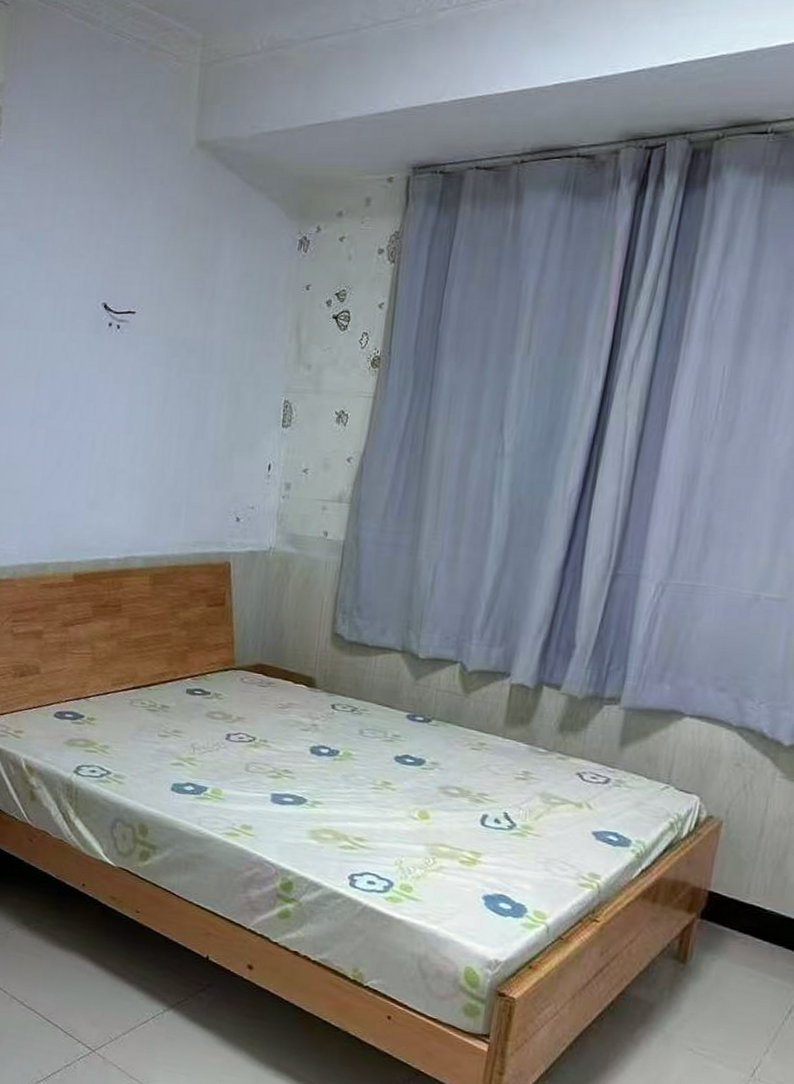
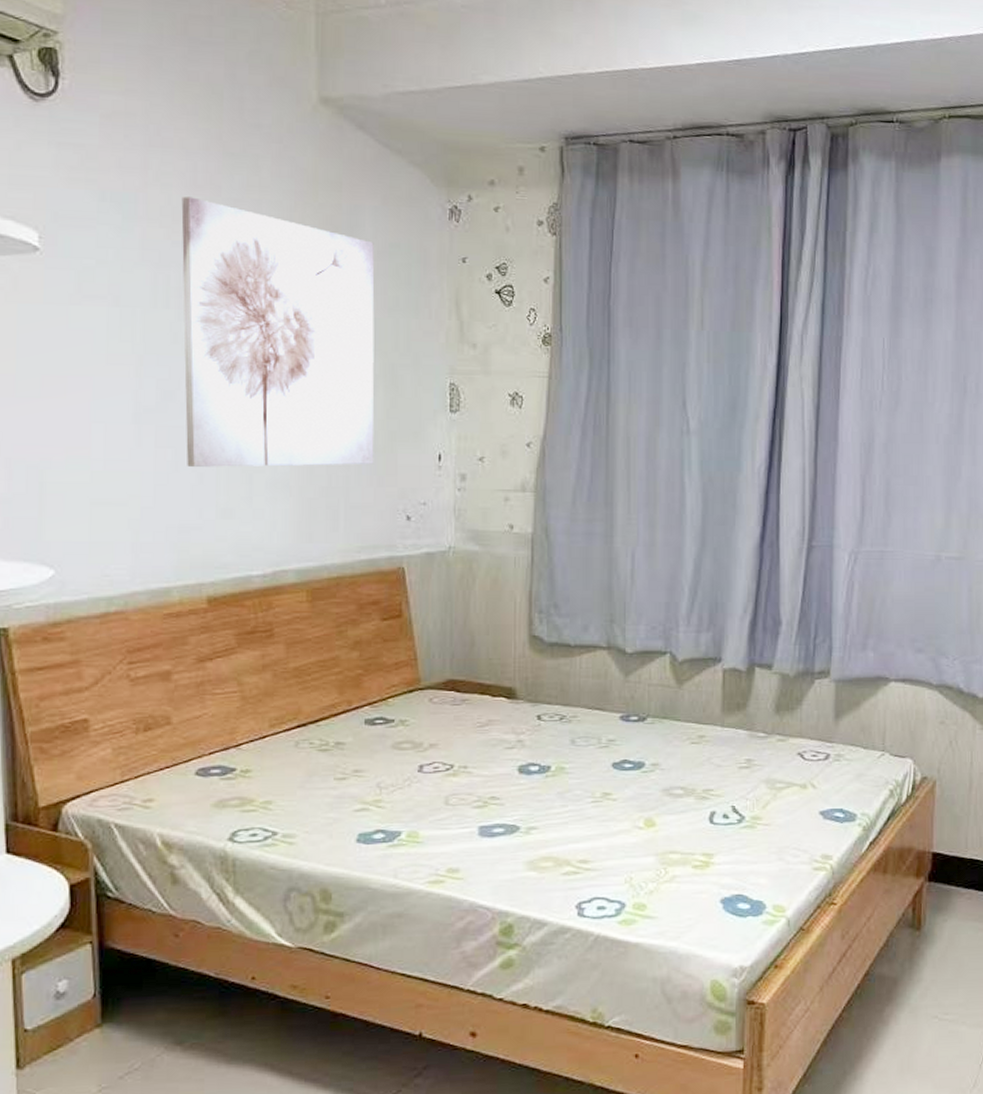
wall art: none [67,235,231,471] -> present [181,196,375,467]

